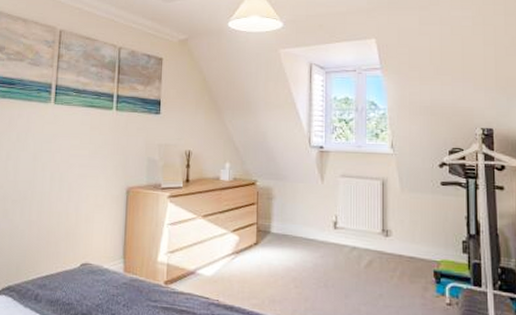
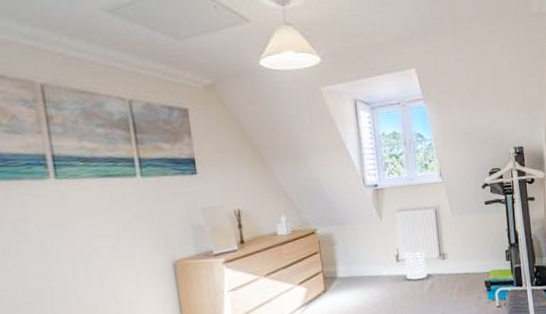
wastebasket: none [342,219,366,252] -> present [403,250,427,280]

